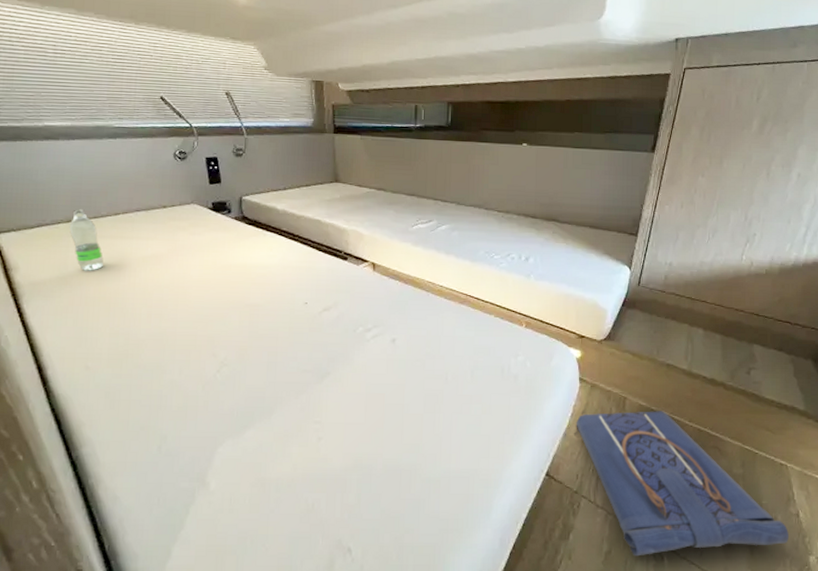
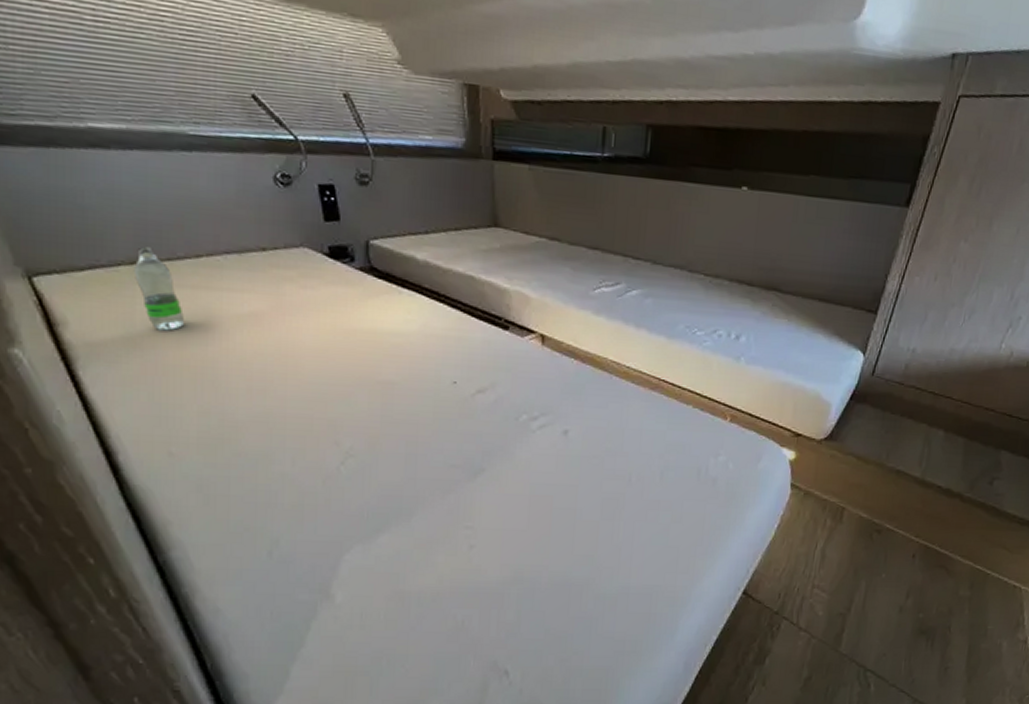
tote bag: present [576,411,789,557] -> none [782,524,1013,683]

